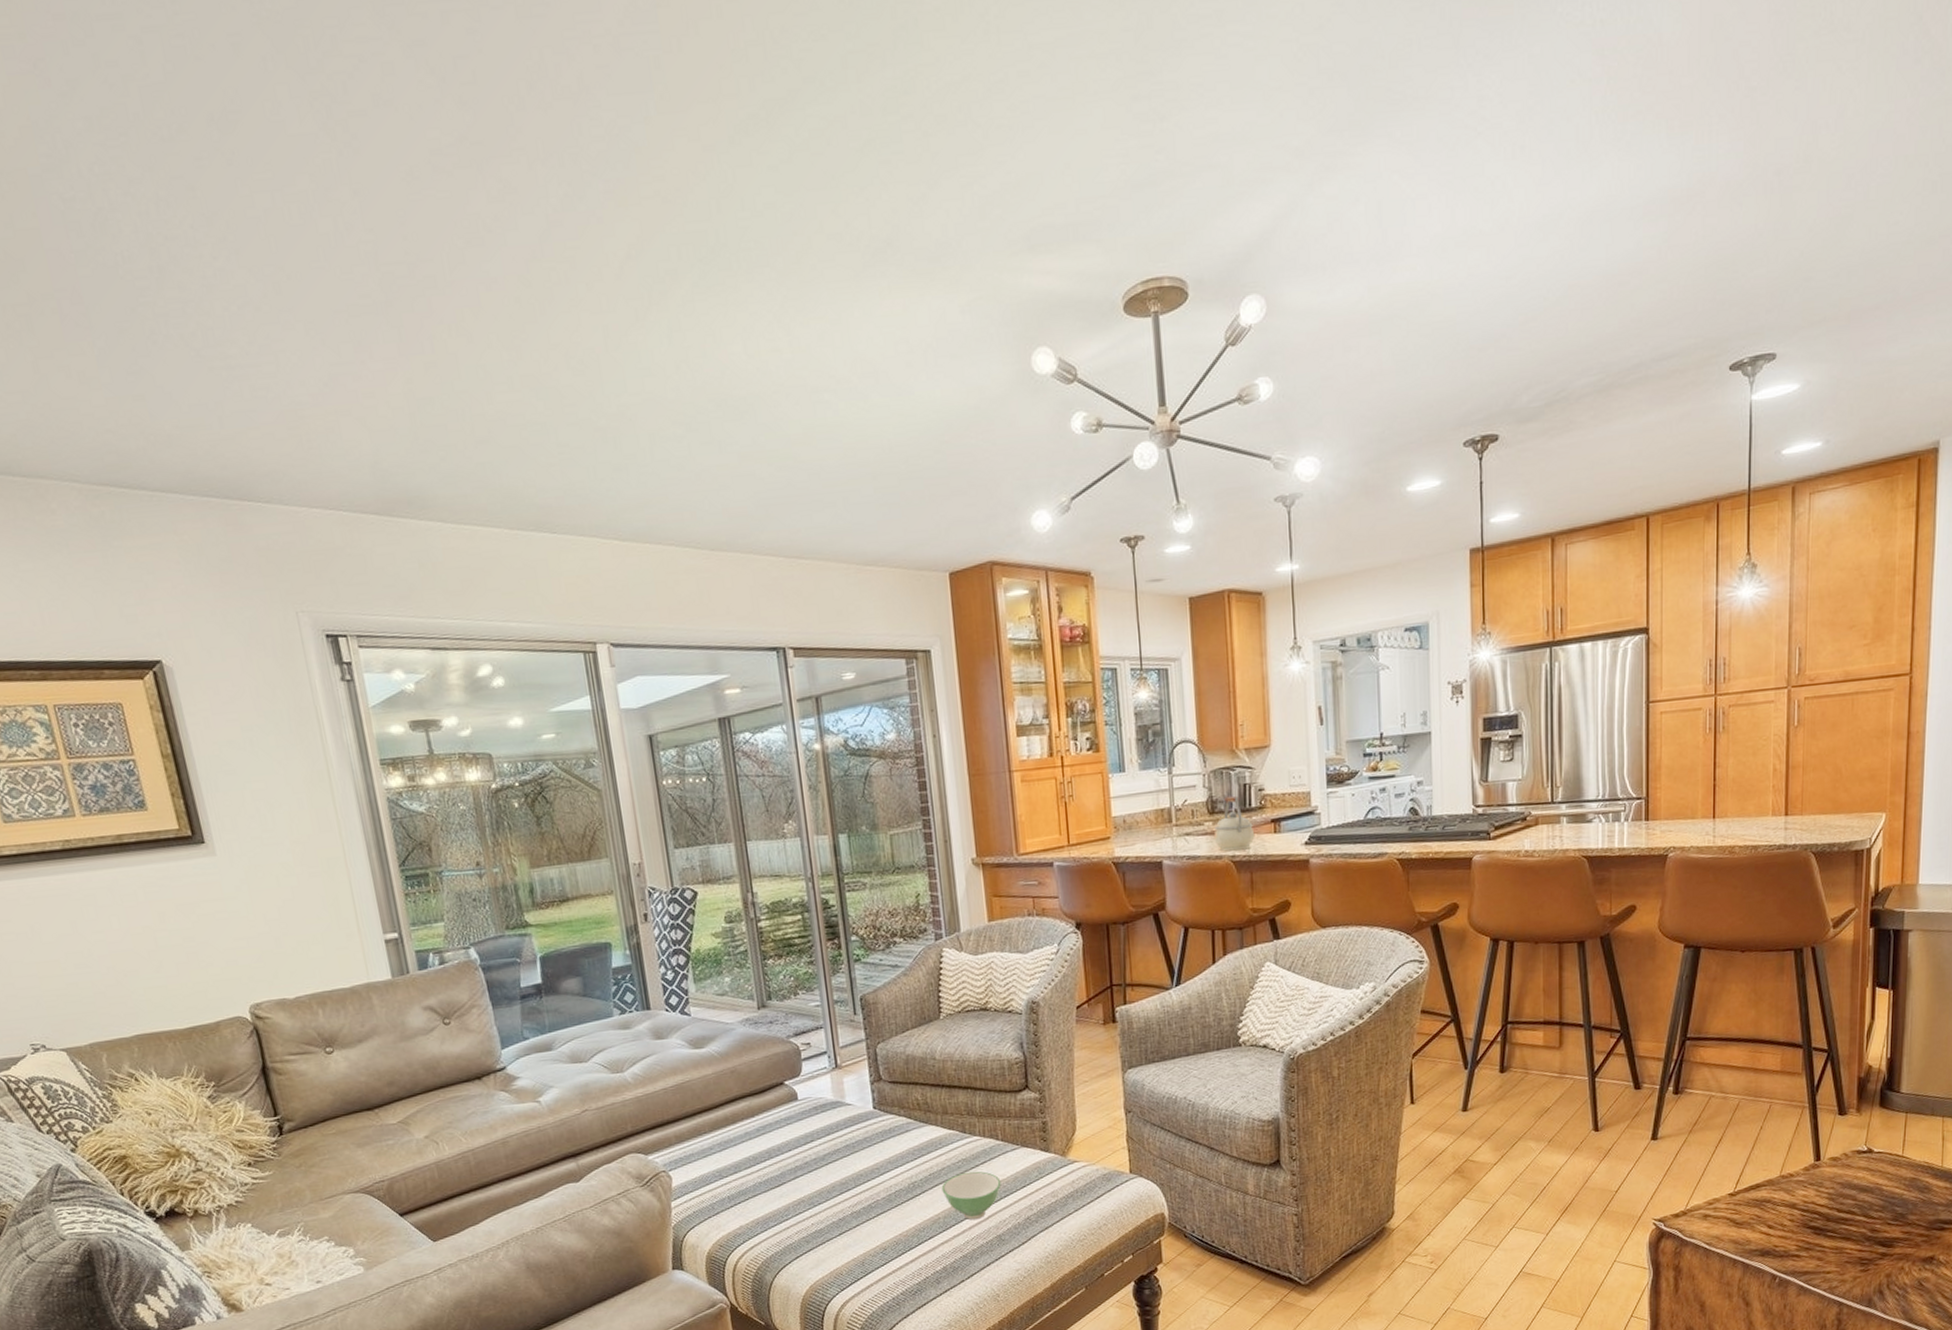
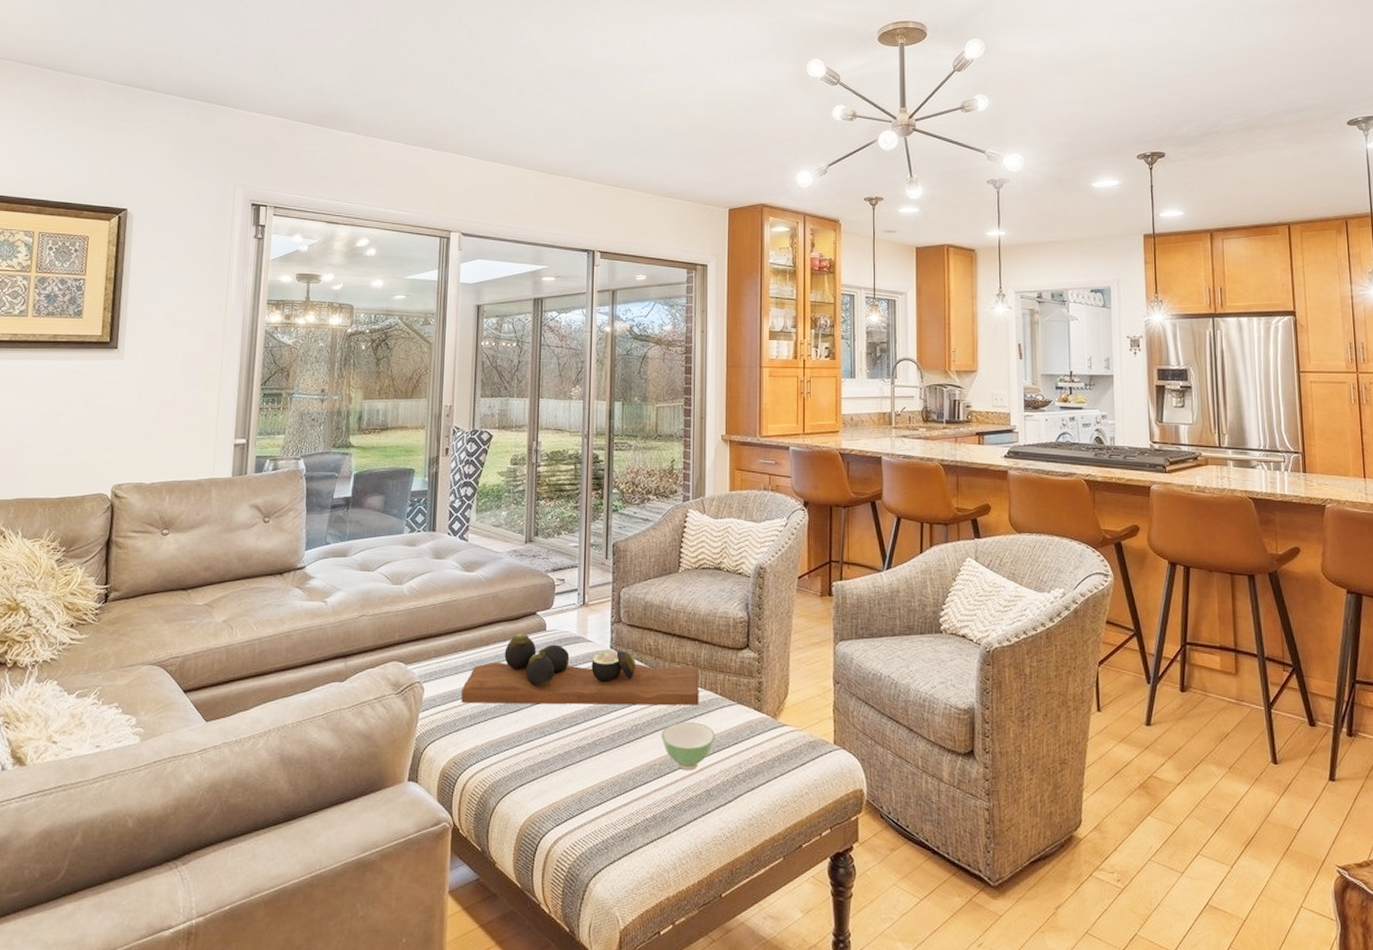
decorative tray: none [714,1106,980,1186] -> present [461,633,699,705]
kettle: present [1213,795,1255,852] -> none [926,408,962,456]

